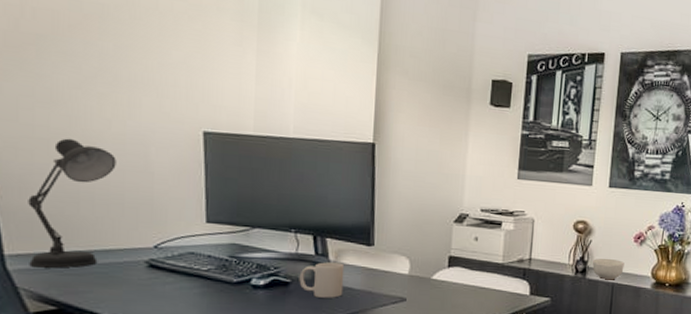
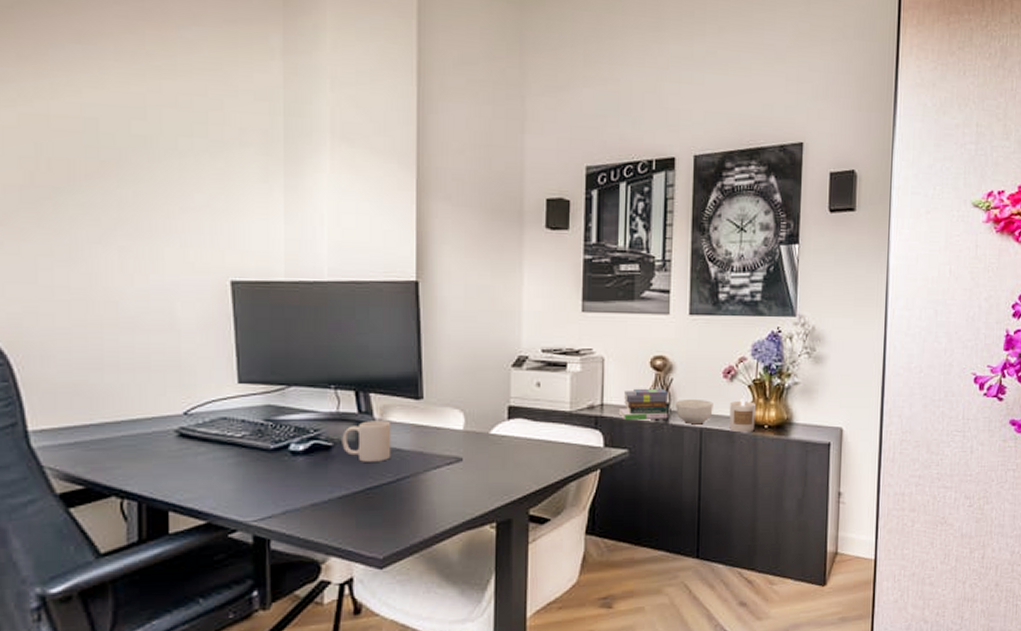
desk lamp: present [28,138,116,268] -> none [50,298,140,443]
books: none [543,246,587,274] -> present [618,388,669,421]
candle: none [637,260,660,289] -> present [729,398,755,433]

